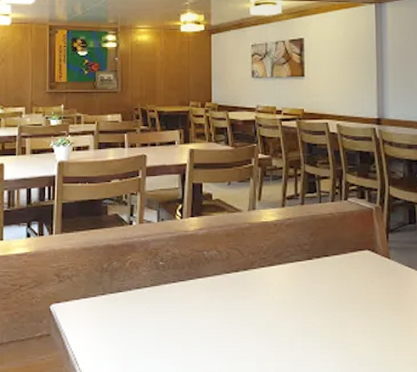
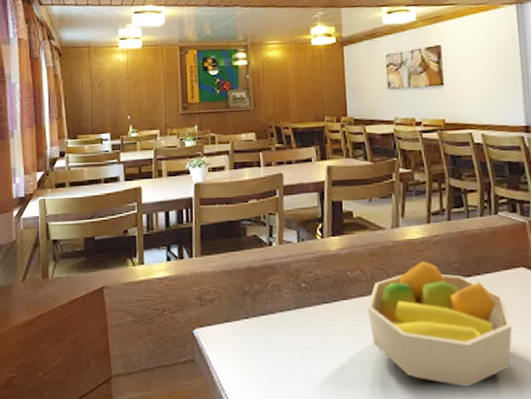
fruit bowl: none [221,242,355,360] -> present [367,260,513,386]

